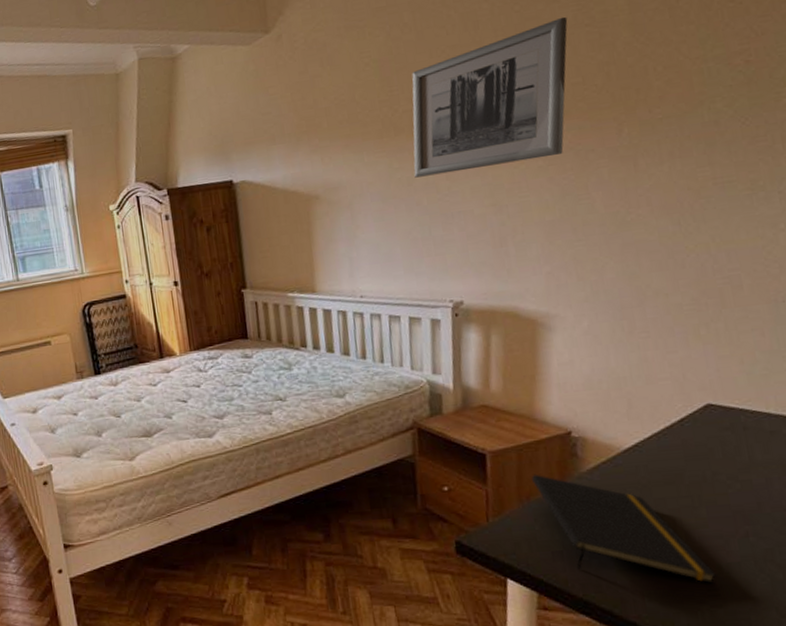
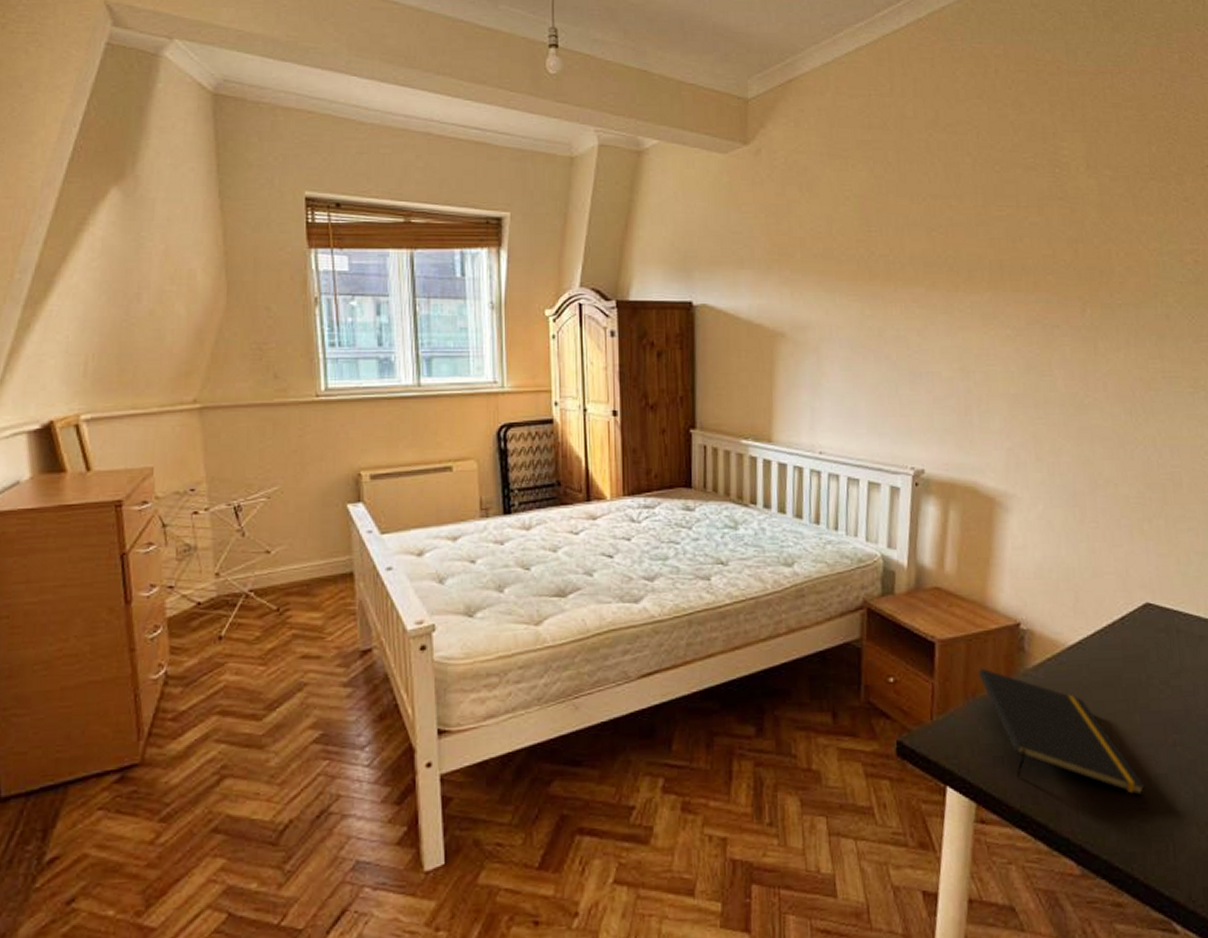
wall art: present [411,16,568,178] -> none [885,186,1043,329]

